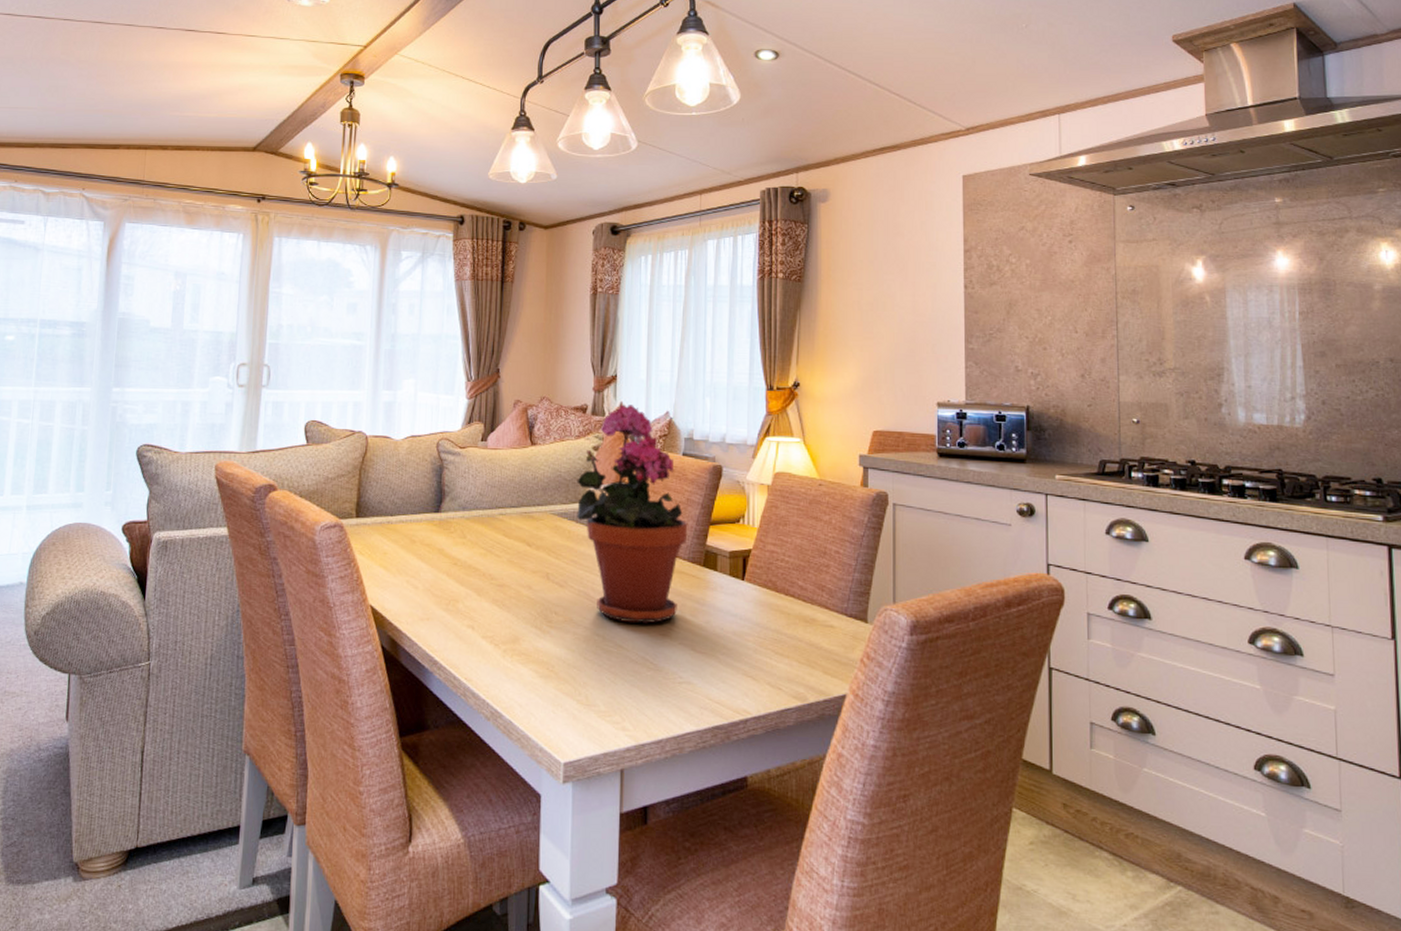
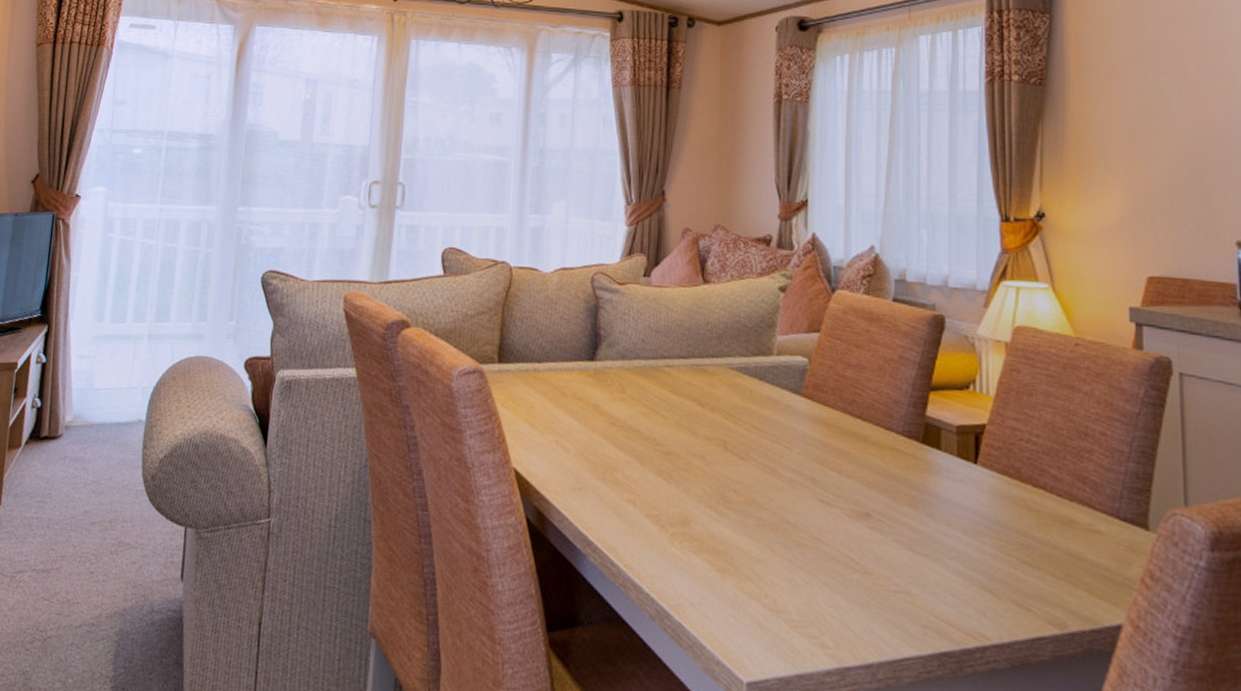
potted plant: present [577,404,688,624] -> none [759,236,901,513]

